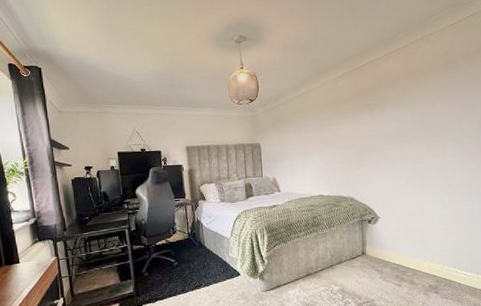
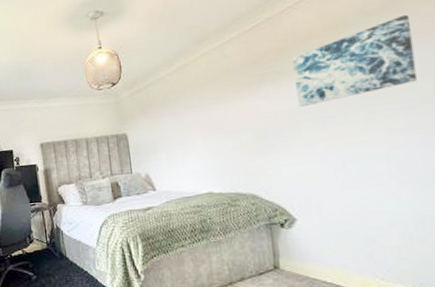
wall art: none [385,72,462,133] -> present [292,14,418,108]

